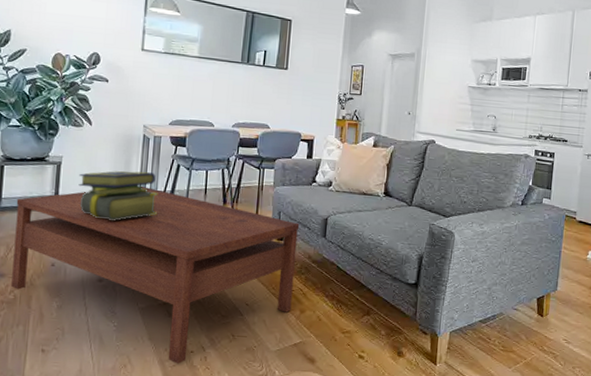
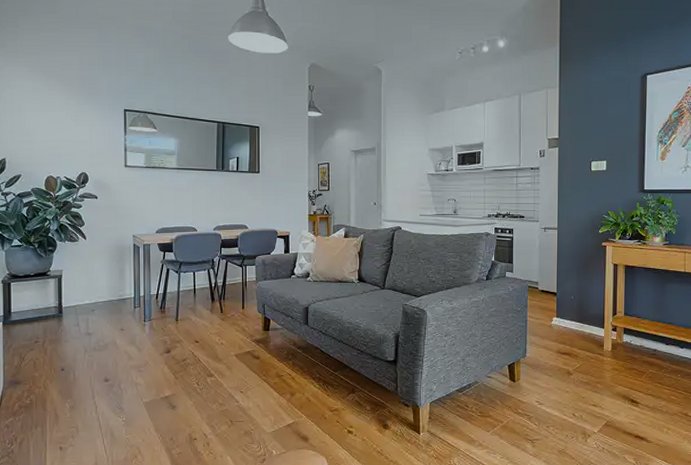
coffee table: present [11,185,300,364] -> none [24,291,283,451]
stack of books: present [78,170,158,221] -> none [79,278,152,325]

